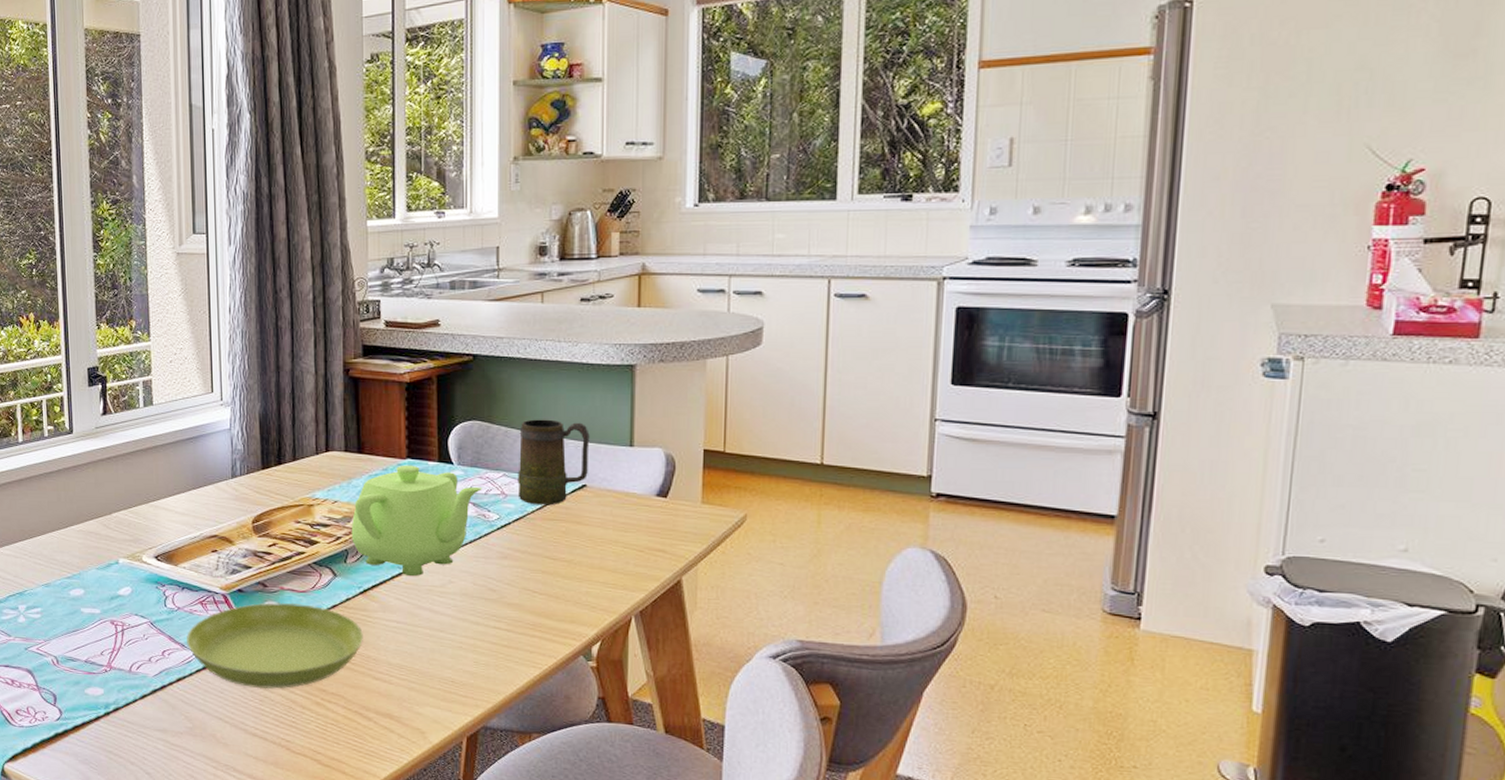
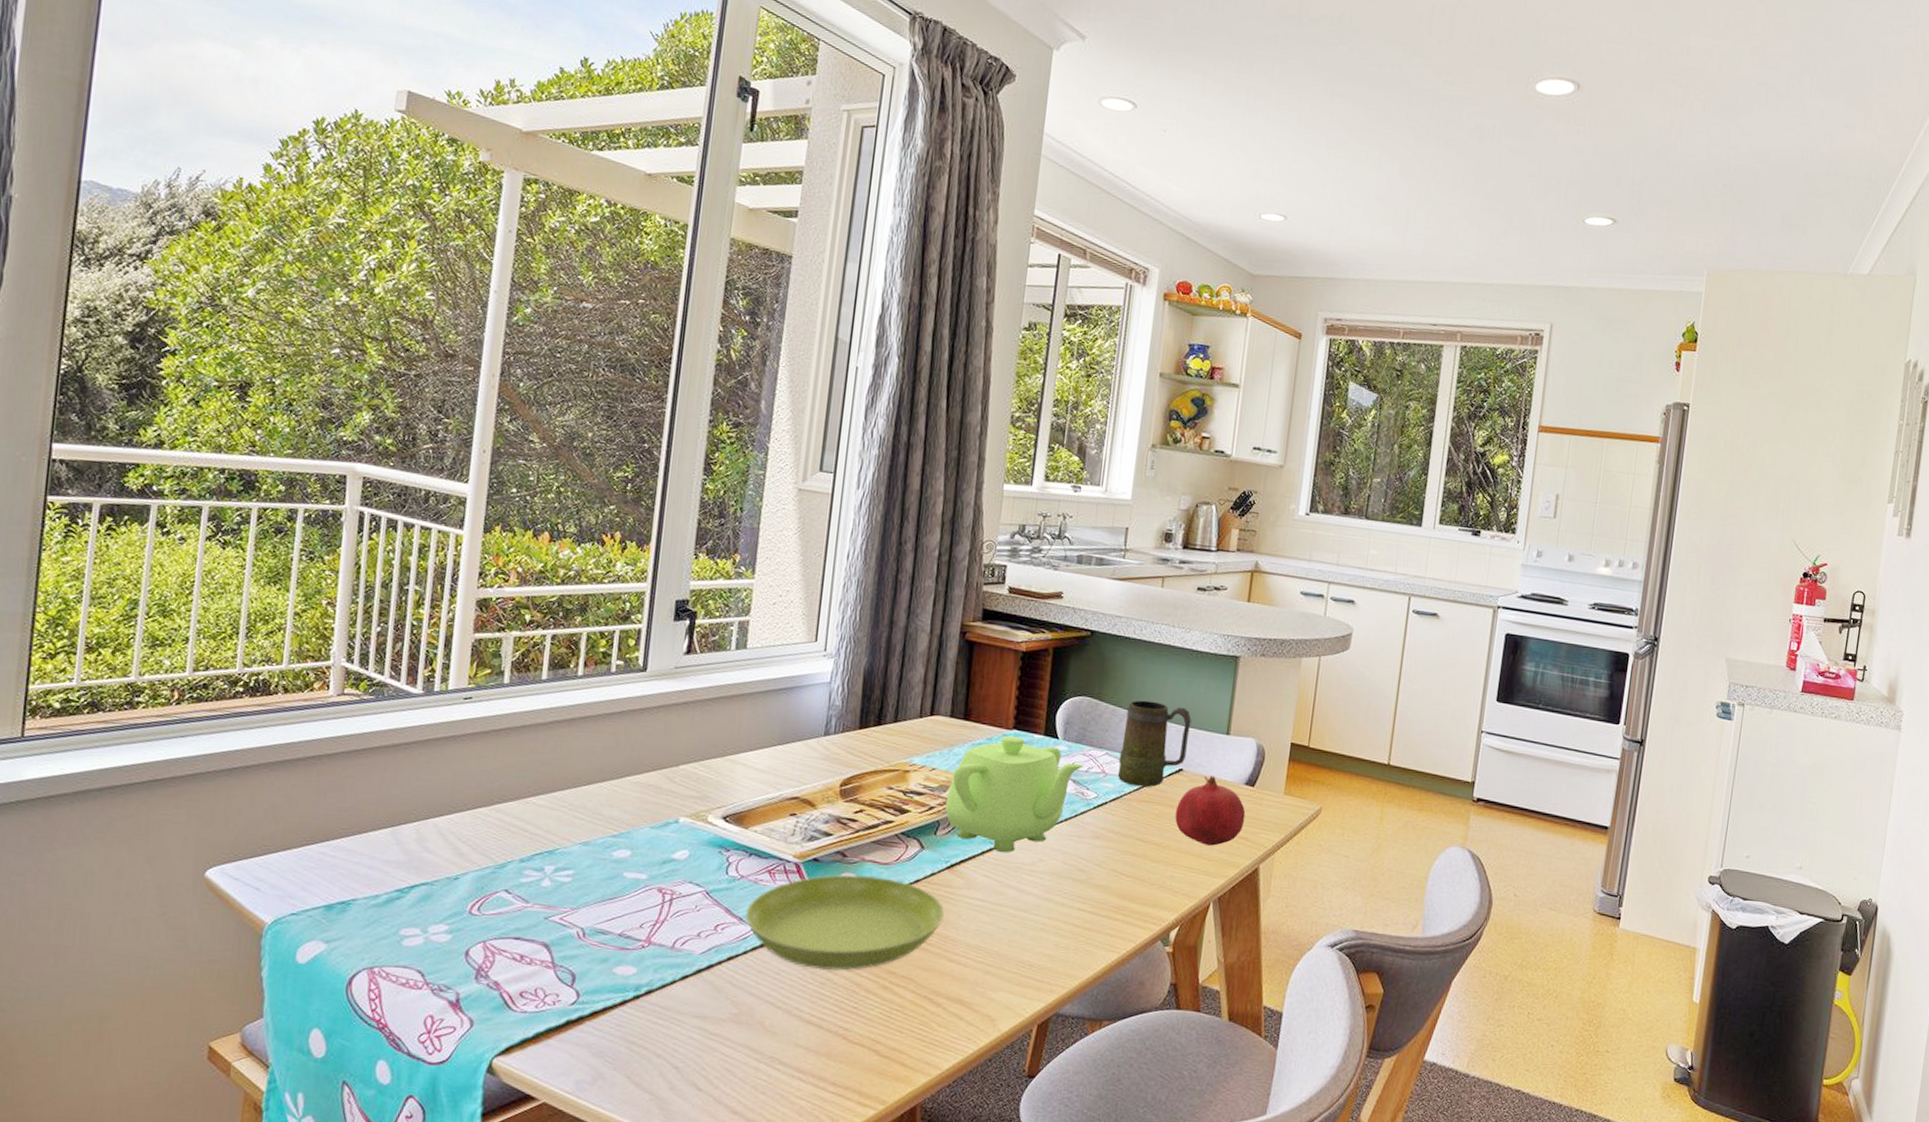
fruit: none [583,488,660,560] -> present [1175,774,1246,846]

